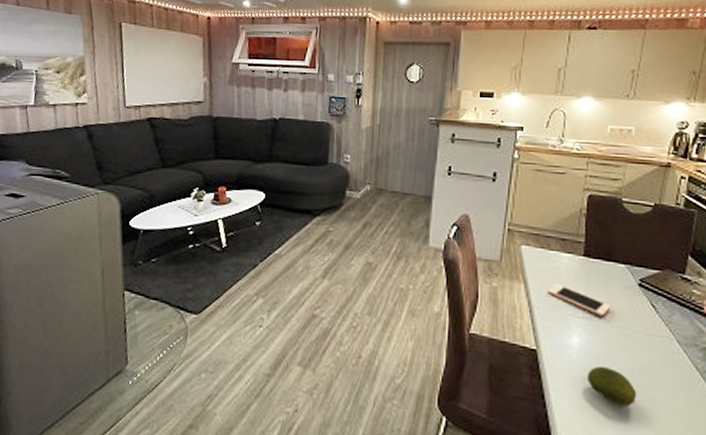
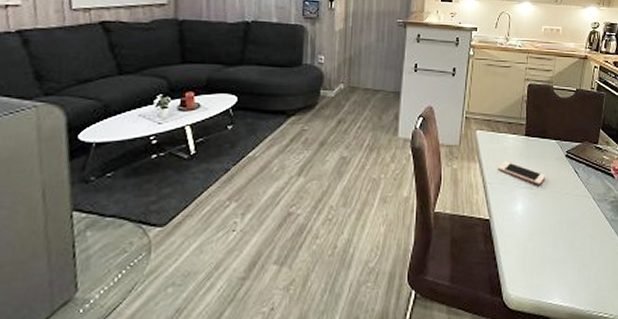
fruit: present [588,365,637,407] -> none [529,226,565,258]

